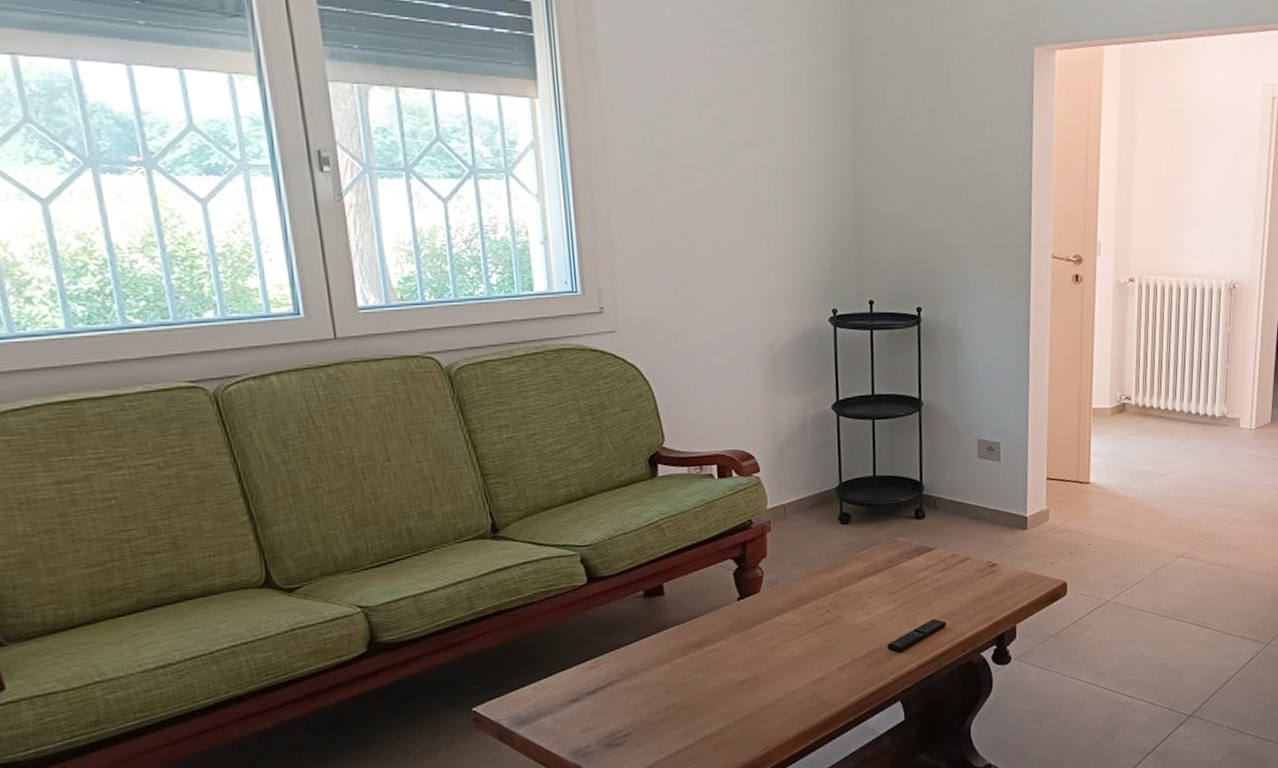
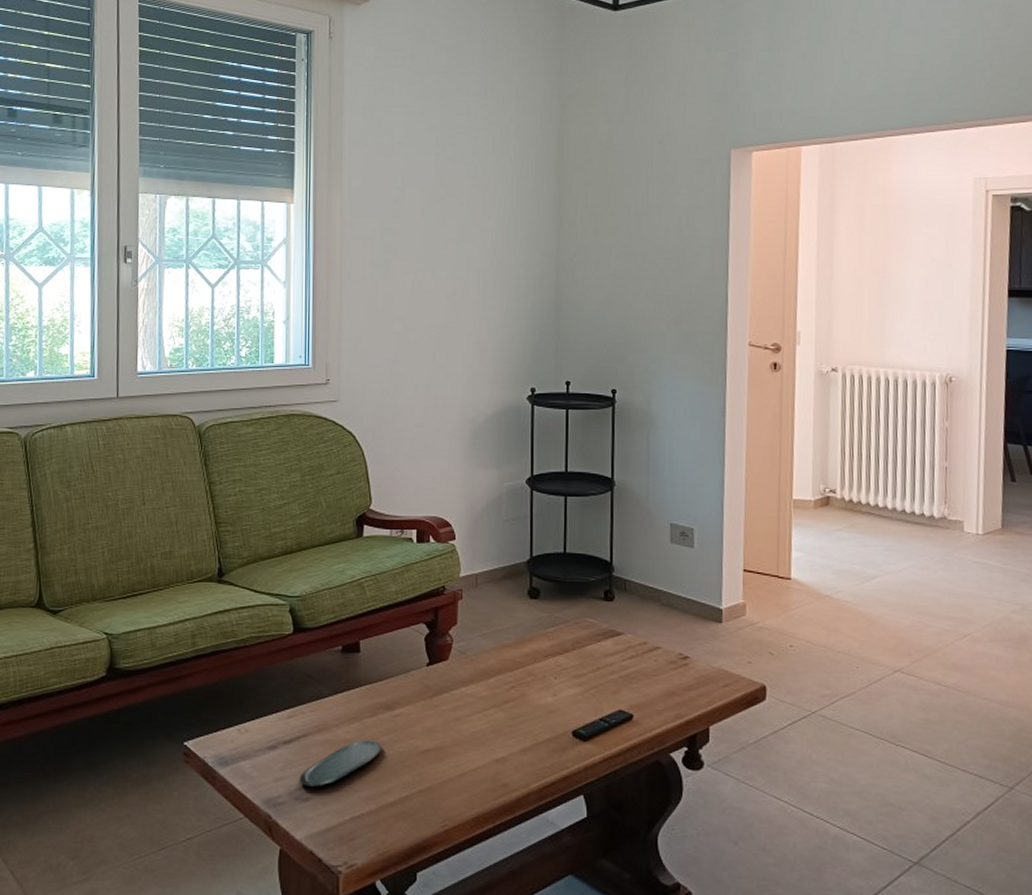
oval tray: none [608,678,695,733] -> present [298,740,381,786]

